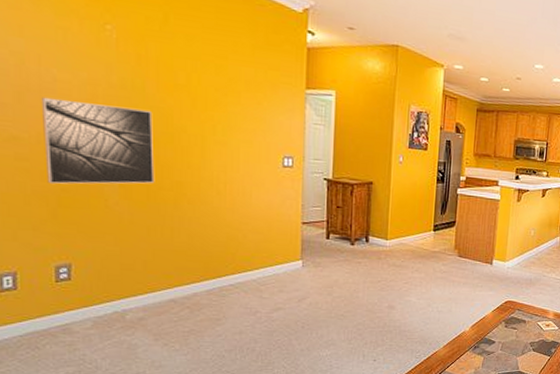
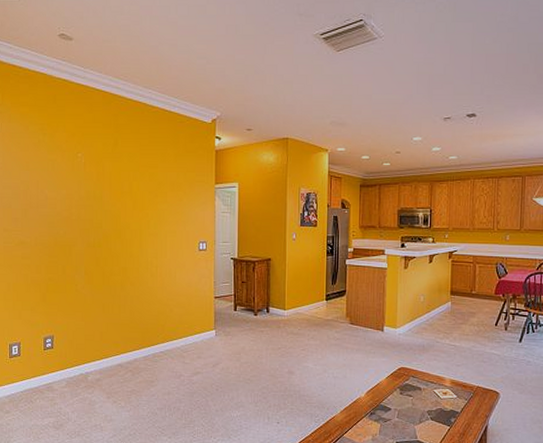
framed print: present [42,97,155,184] -> none [39,211,108,275]

